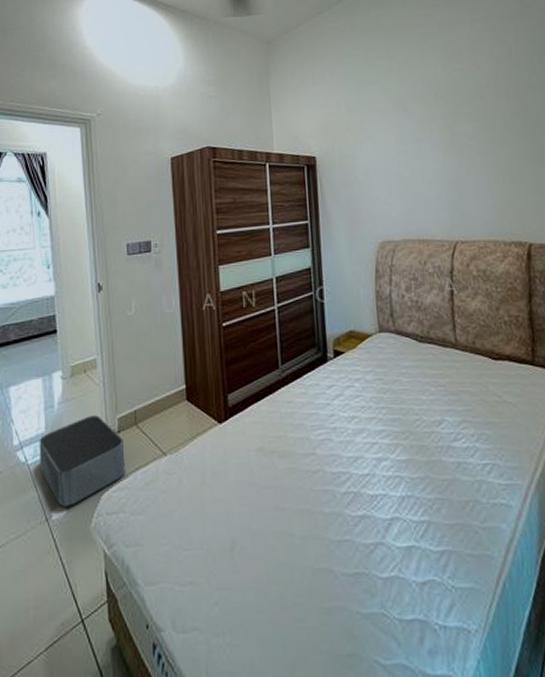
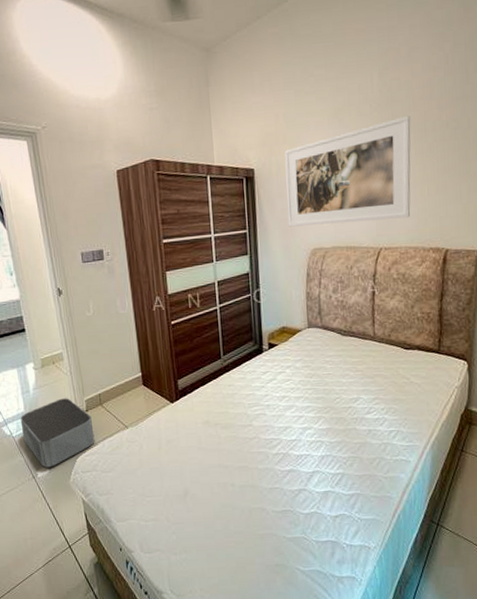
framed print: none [347,105,486,218] -> present [284,116,411,227]

